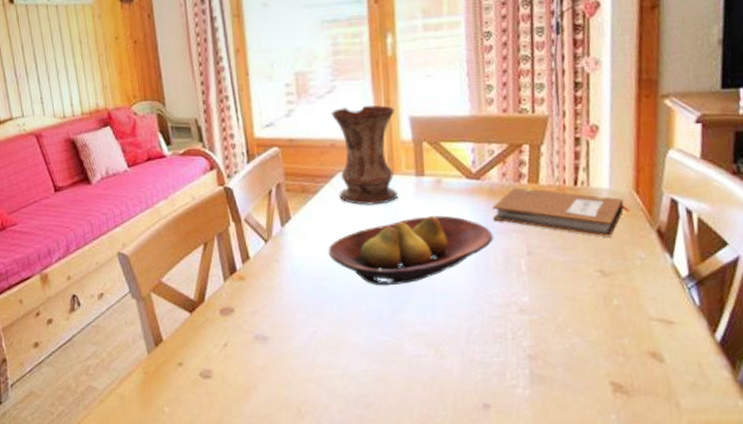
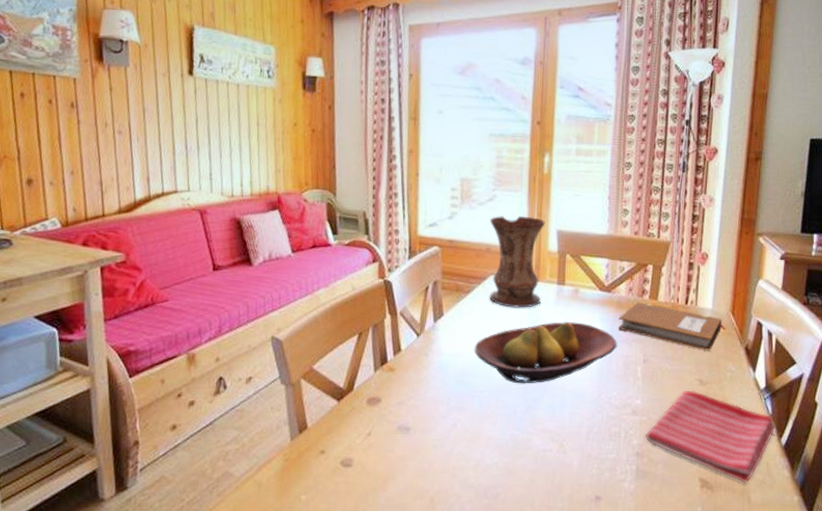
dish towel: none [537,282,706,387] -> present [645,390,775,484]

